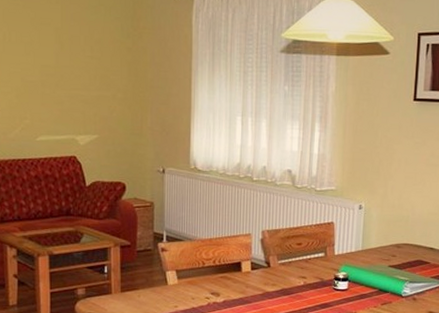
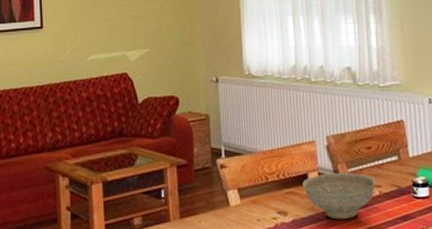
decorative bowl: none [236,263,302,303] -> present [302,172,376,220]

